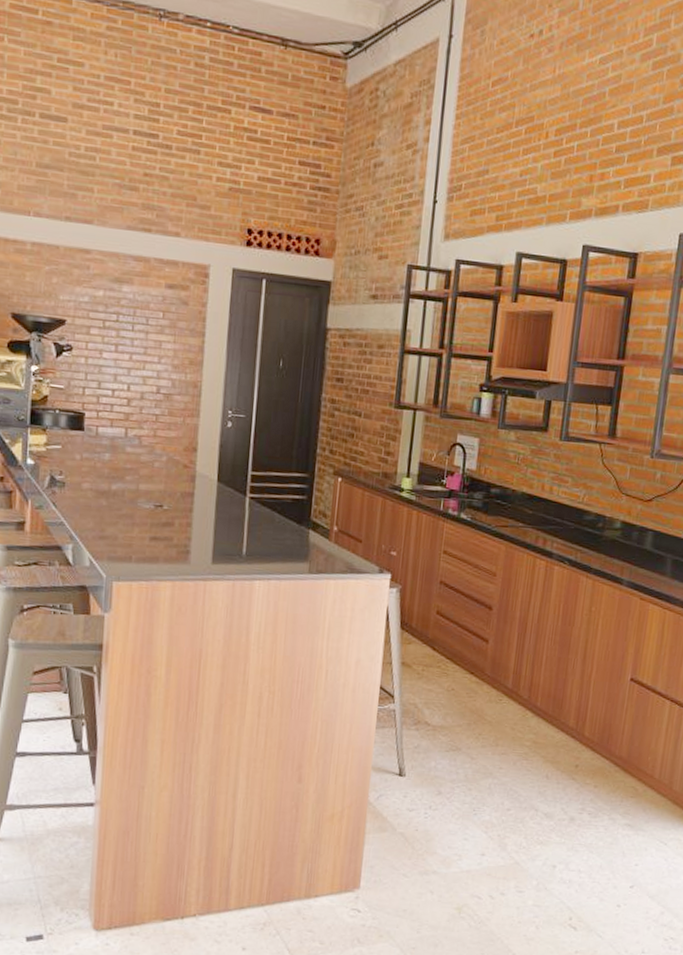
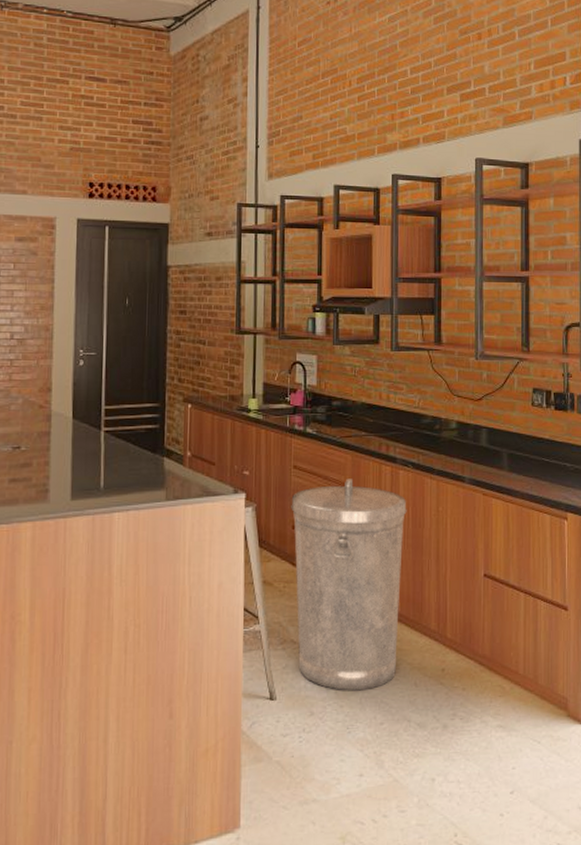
trash can: none [430,569,558,777] -> present [291,478,407,691]

